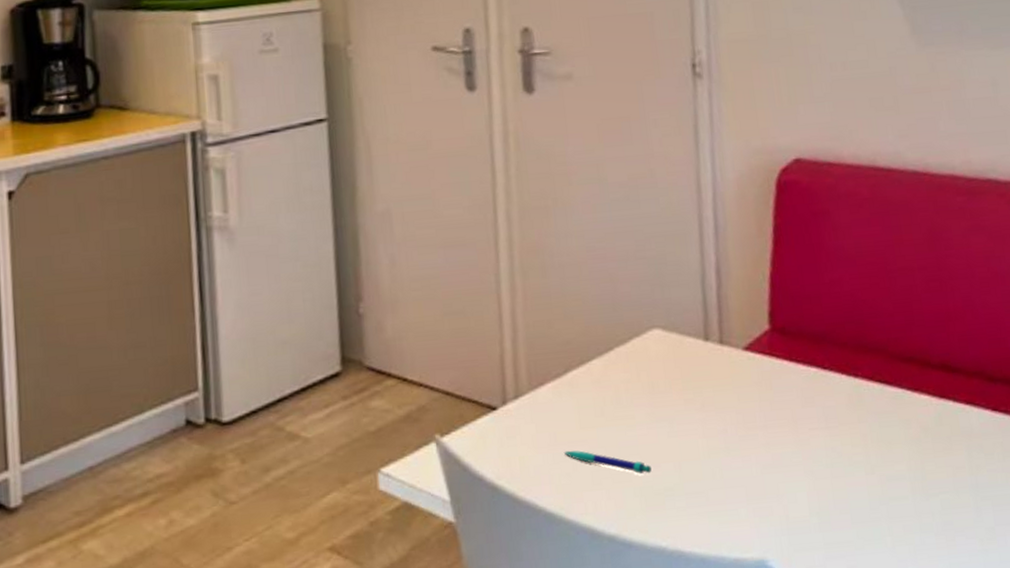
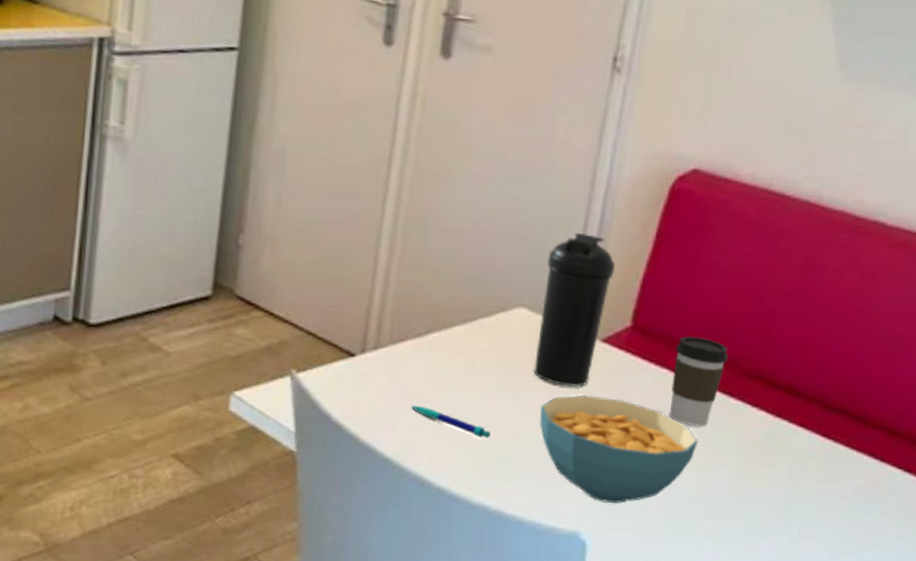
water bottle: none [670,242,741,404] -> present [534,233,615,387]
cereal bowl: none [696,407,867,523] -> present [540,395,699,504]
coffee cup: none [820,328,876,423] -> present [670,336,728,426]

